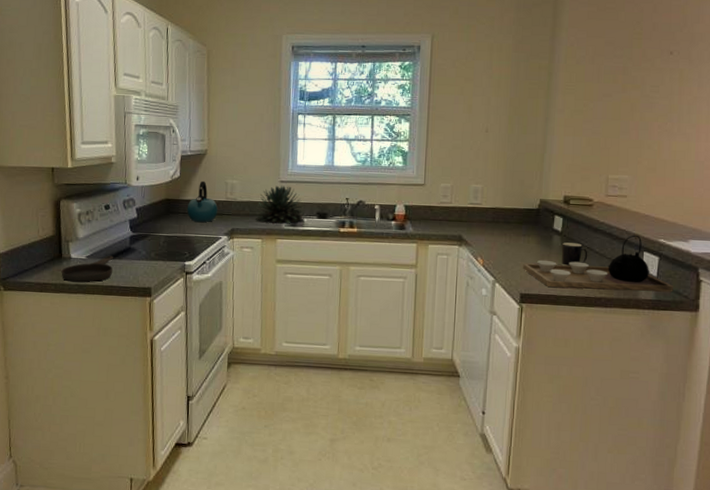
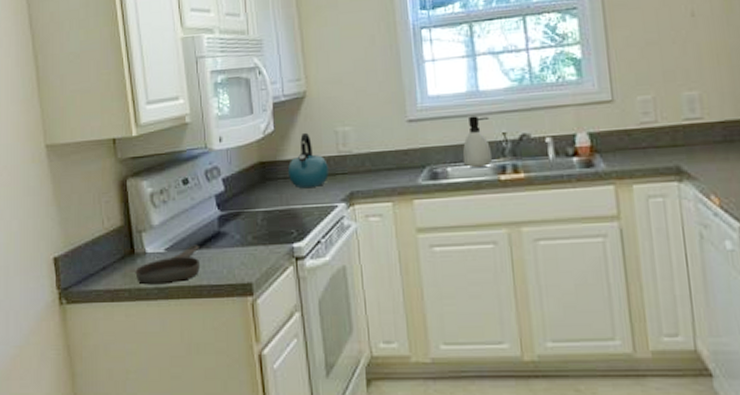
succulent plant: present [256,185,305,224] -> none [380,125,449,180]
soap dispenser: none [315,183,338,222] -> present [462,116,493,169]

